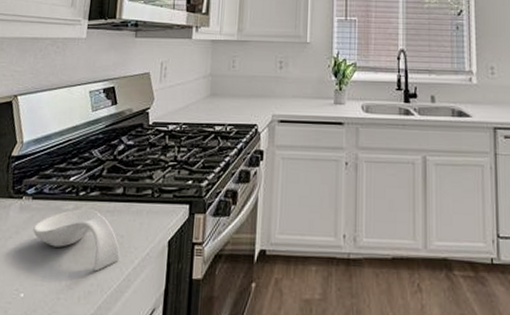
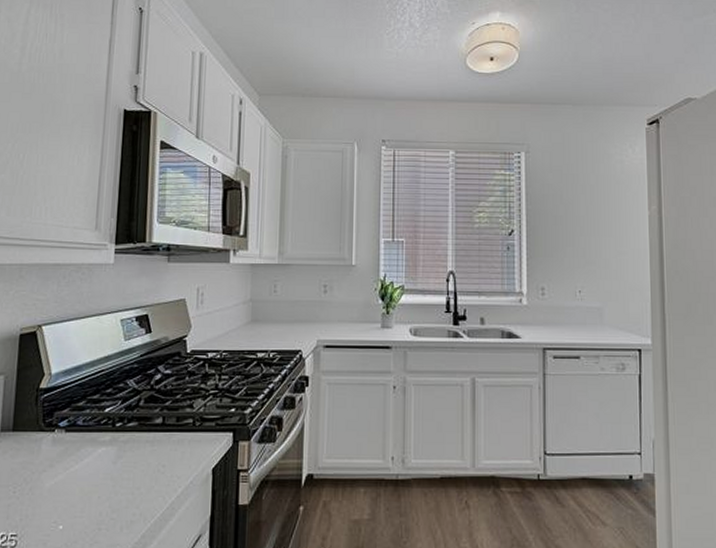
spoon rest: present [33,209,120,272] -> none [68,440,162,501]

